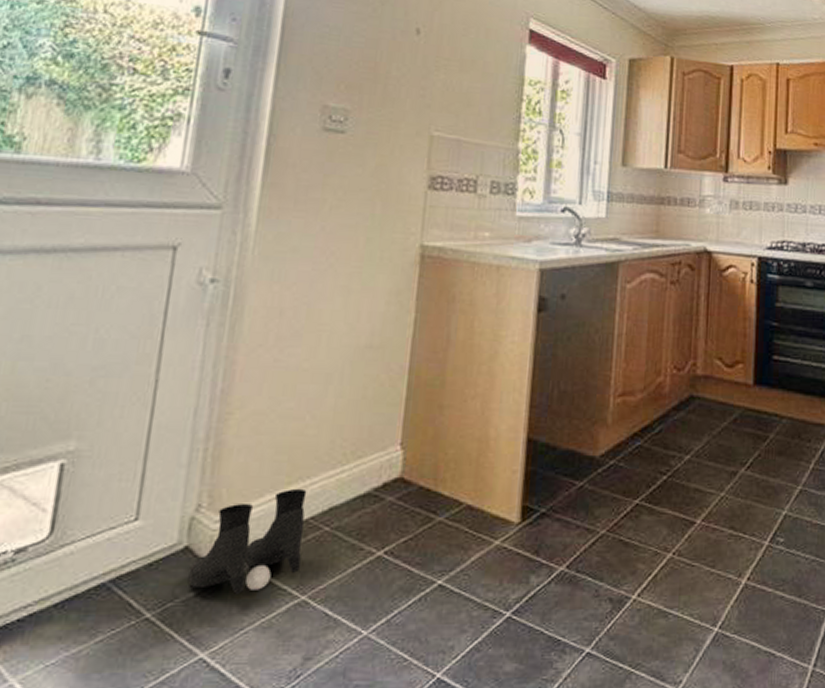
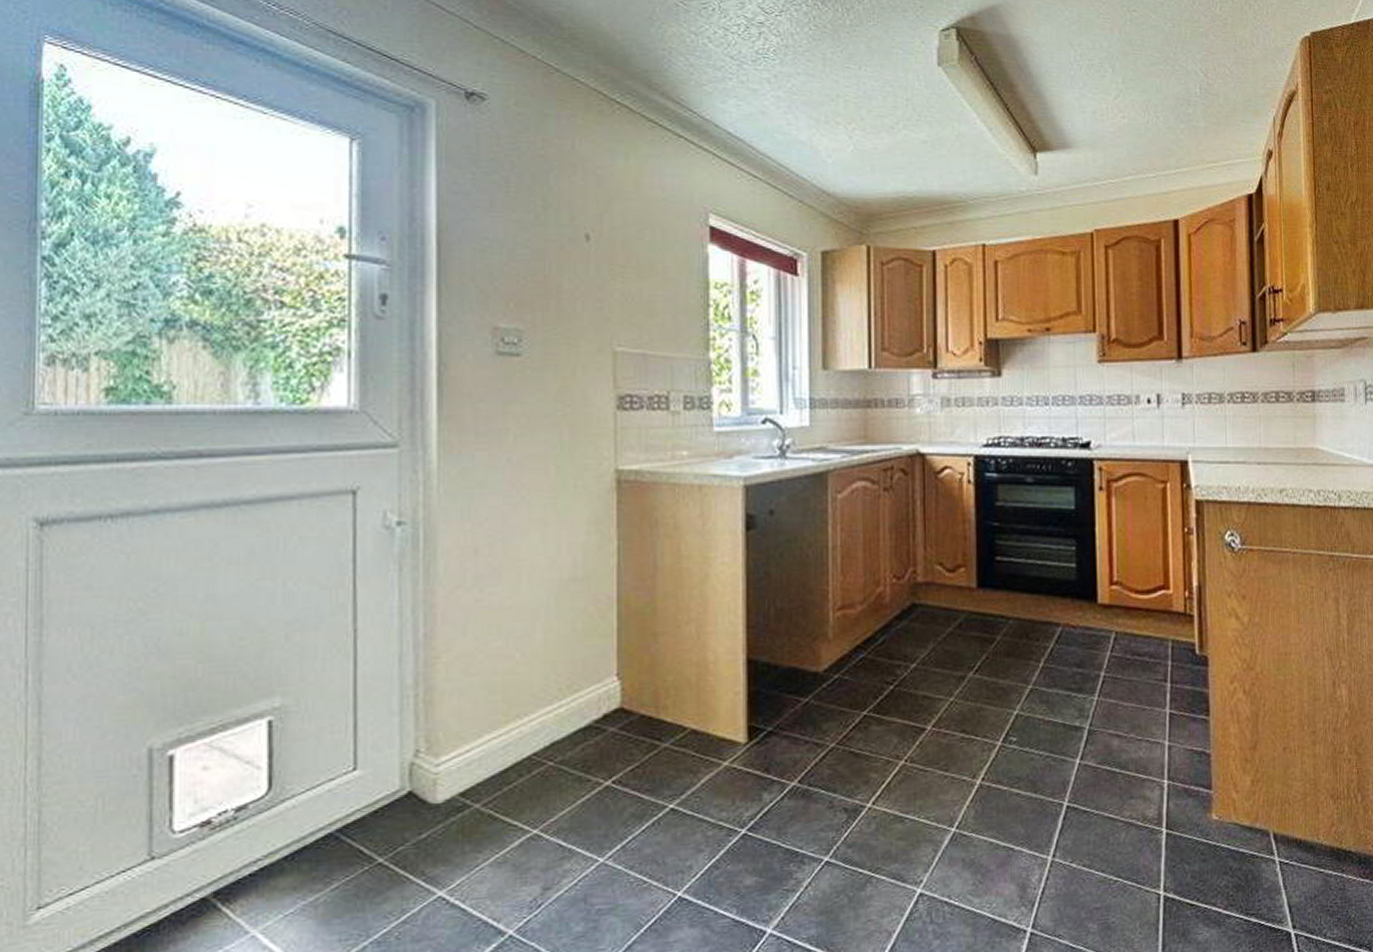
boots: present [188,488,307,594] -> none [416,726,528,833]

